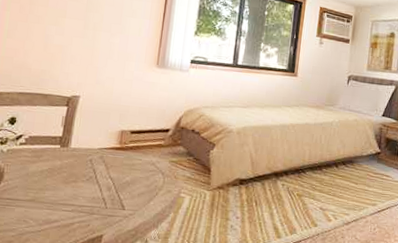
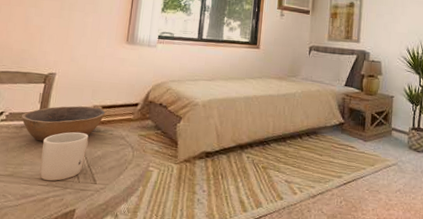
bowl: none [42,130,134,166] -> present [21,106,106,142]
mug: none [63,157,117,207] -> present [39,131,89,181]

